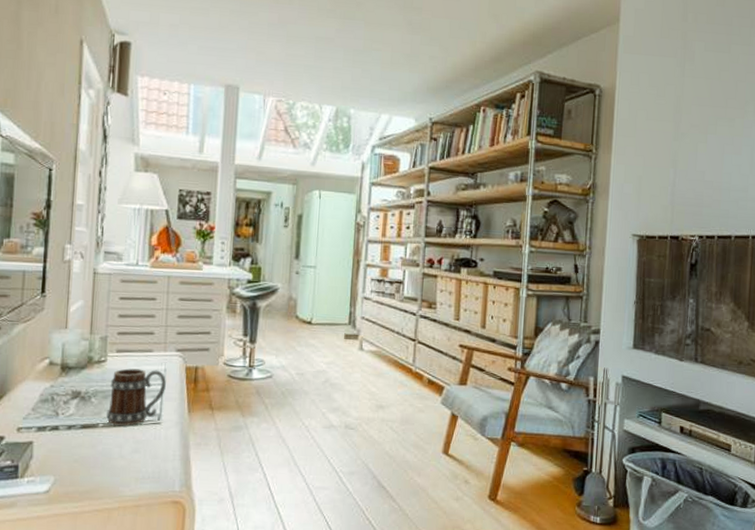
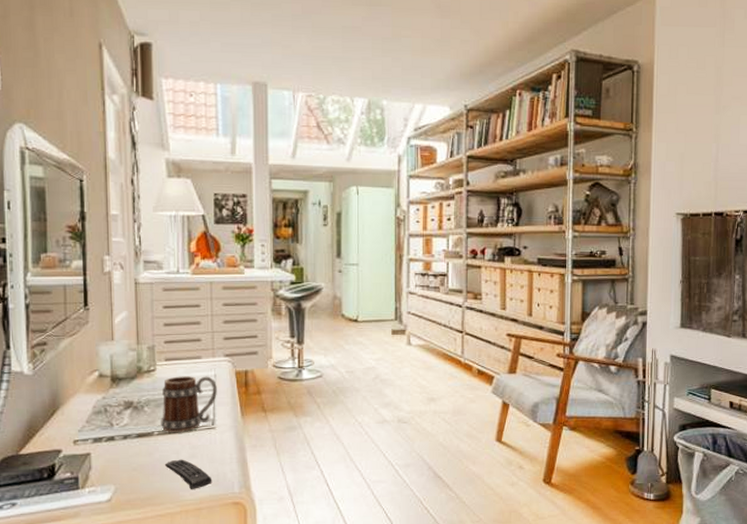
remote control: none [106,453,154,485] -> present [164,459,213,489]

